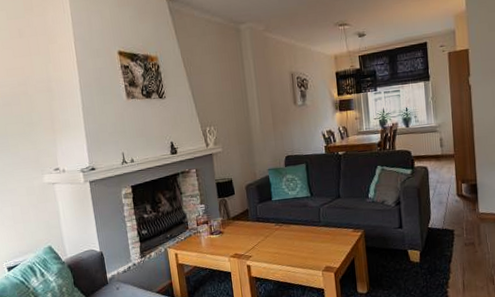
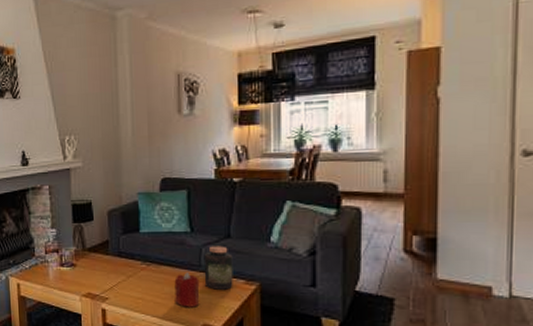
candle: none [301,228,322,256] -> present [174,272,200,307]
jar: none [322,204,345,239] -> present [204,246,233,290]

